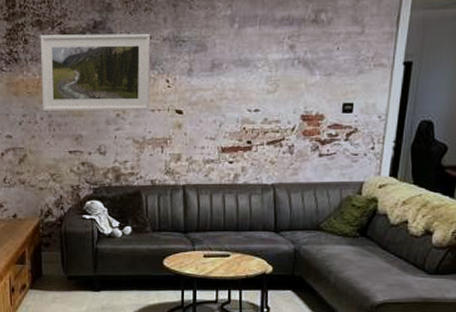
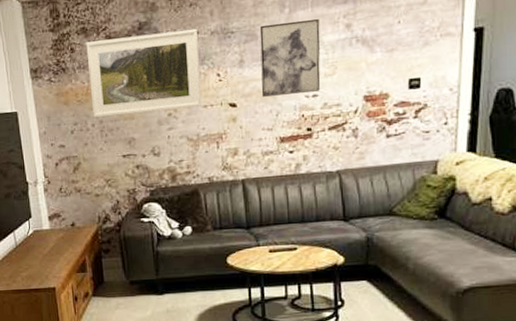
wall art: none [207,36,266,107] -> present [259,18,321,97]

